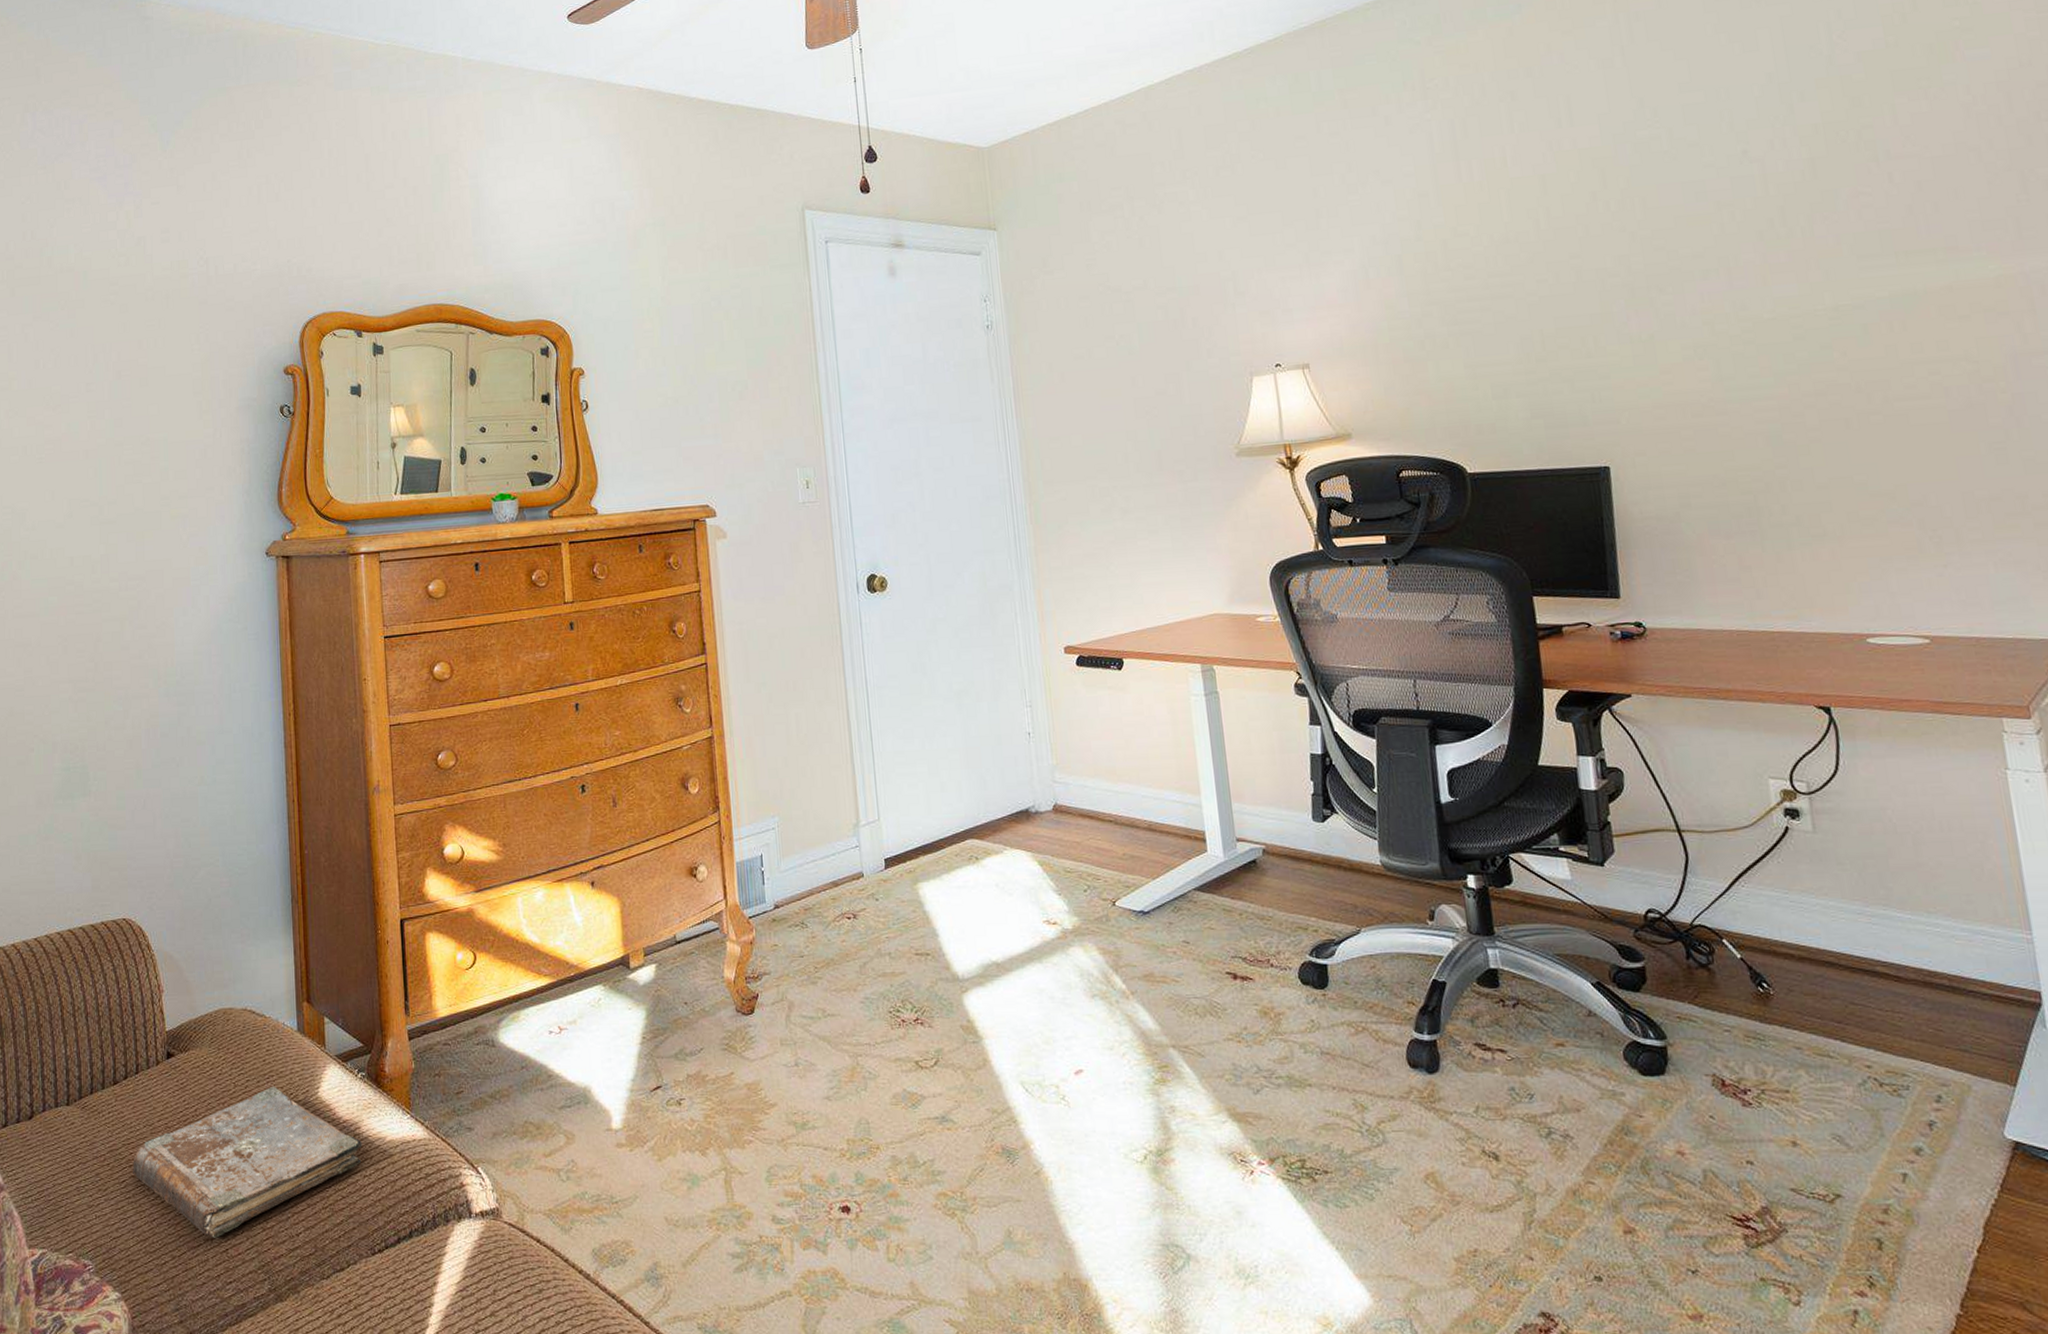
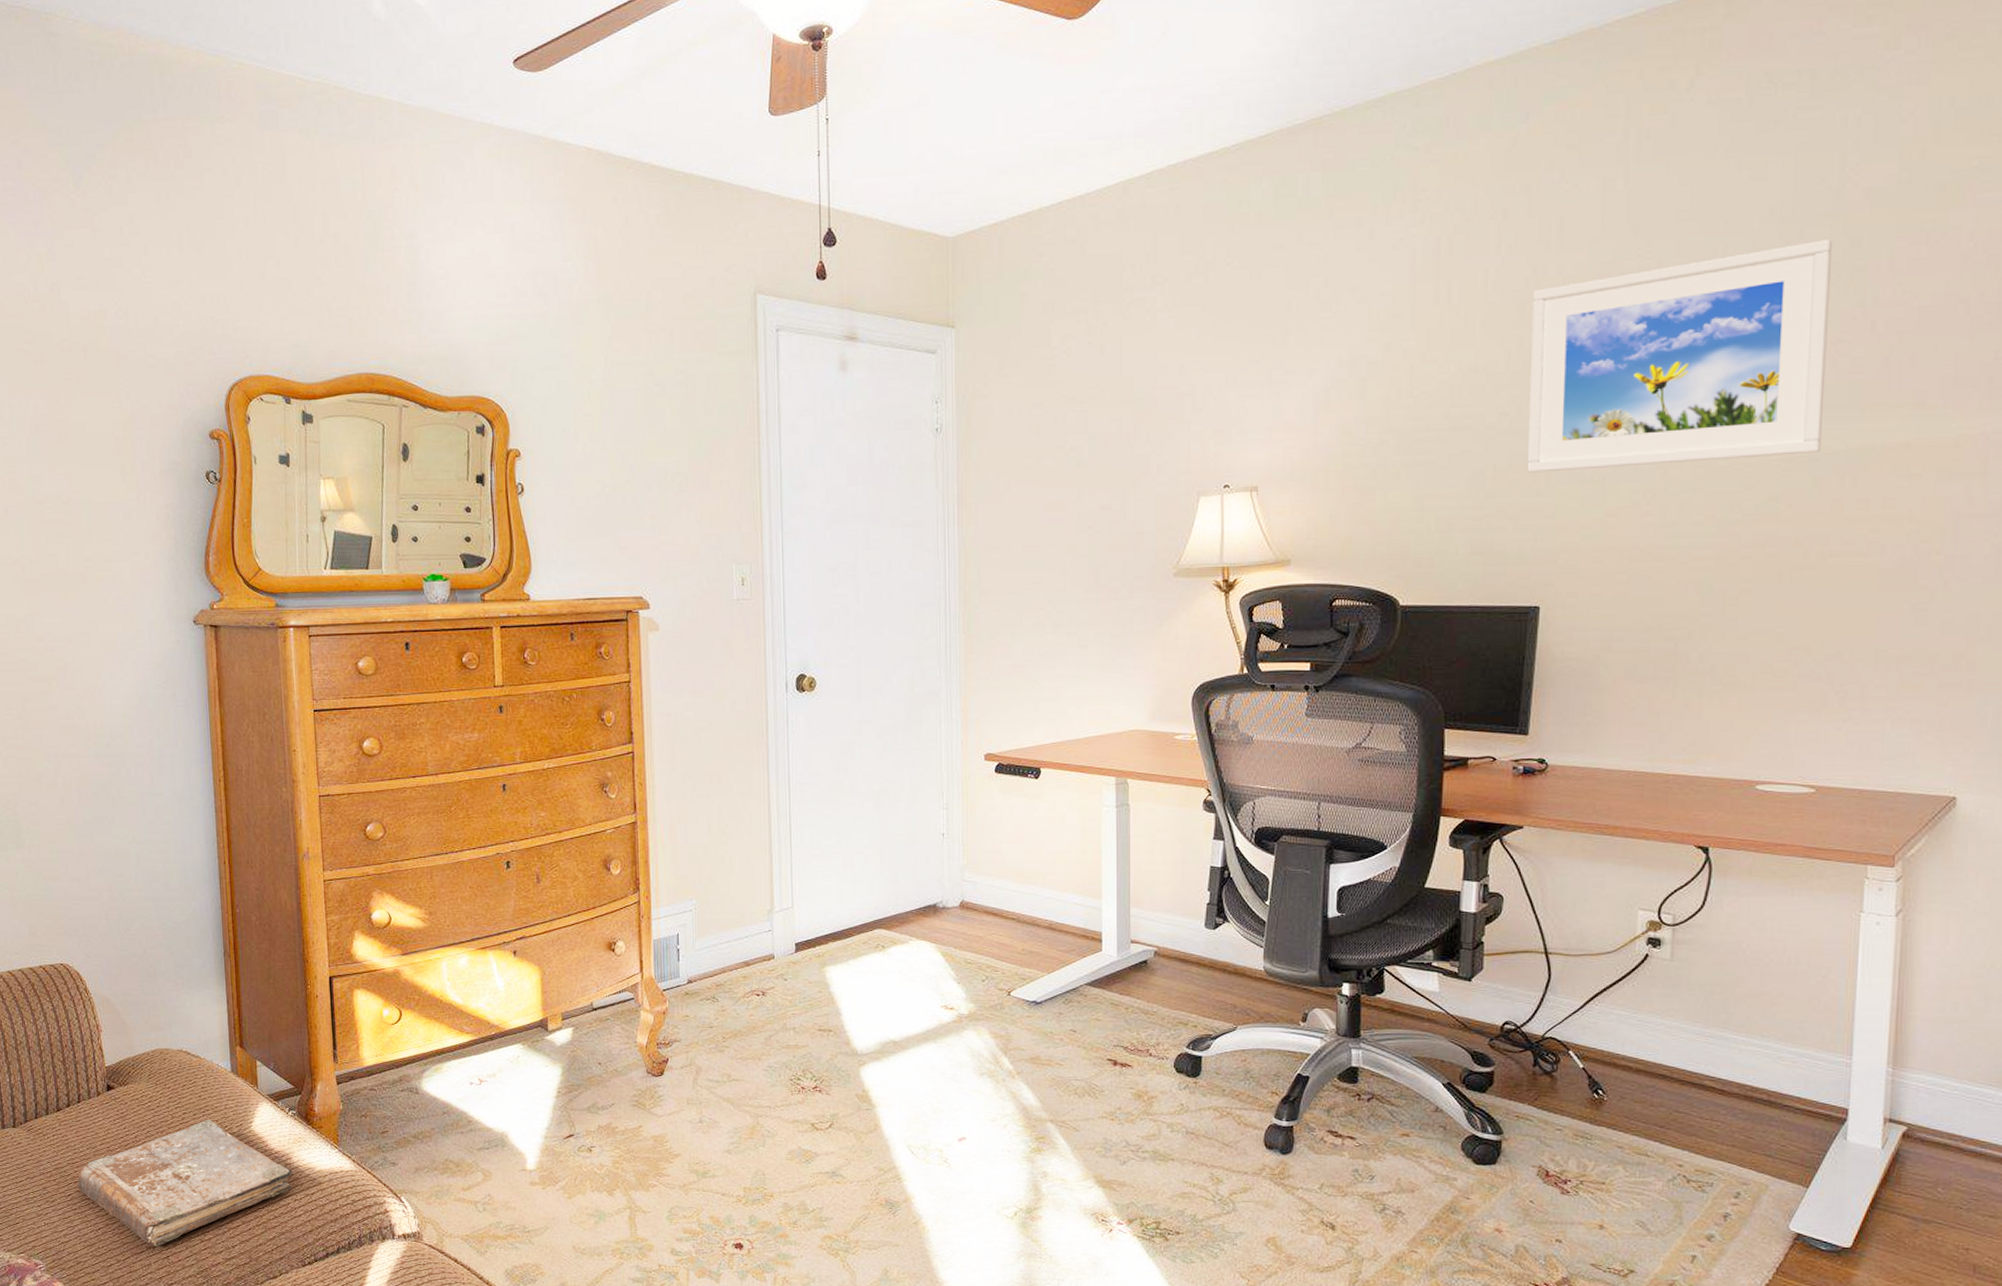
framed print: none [1551,100,1863,336] -> present [1527,239,1833,473]

